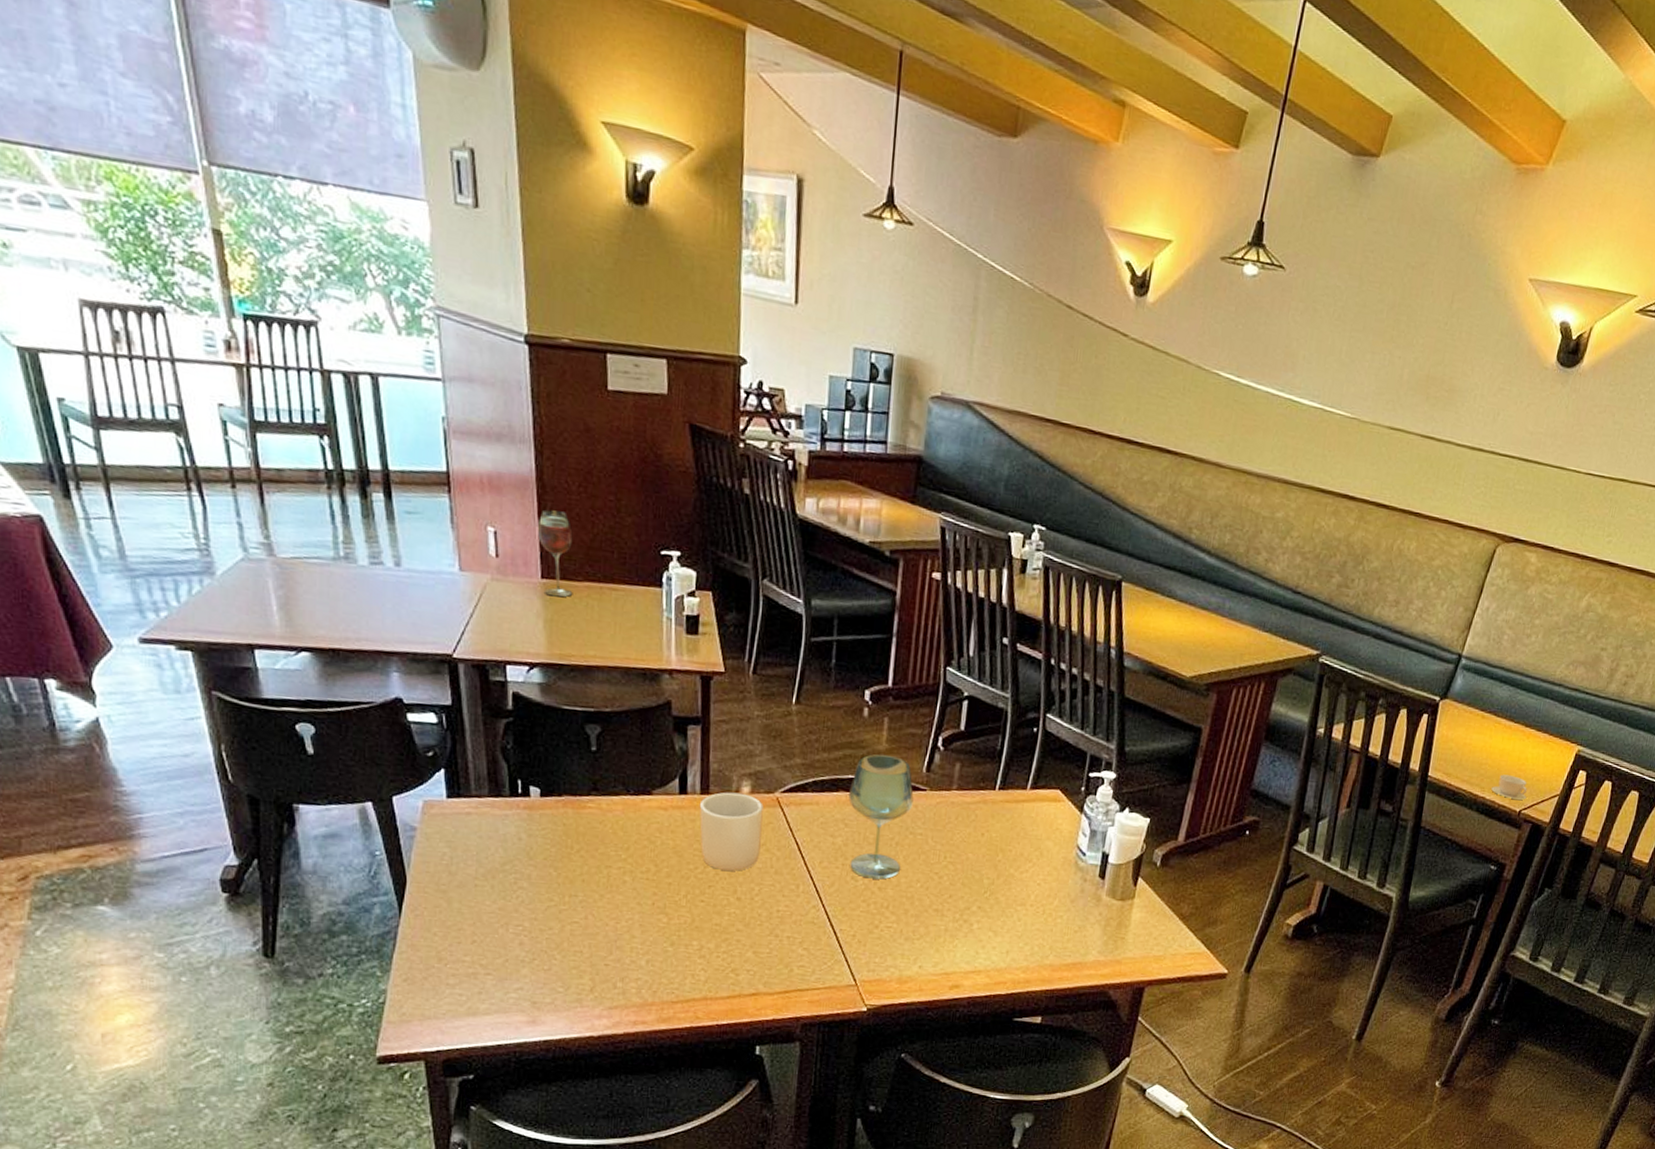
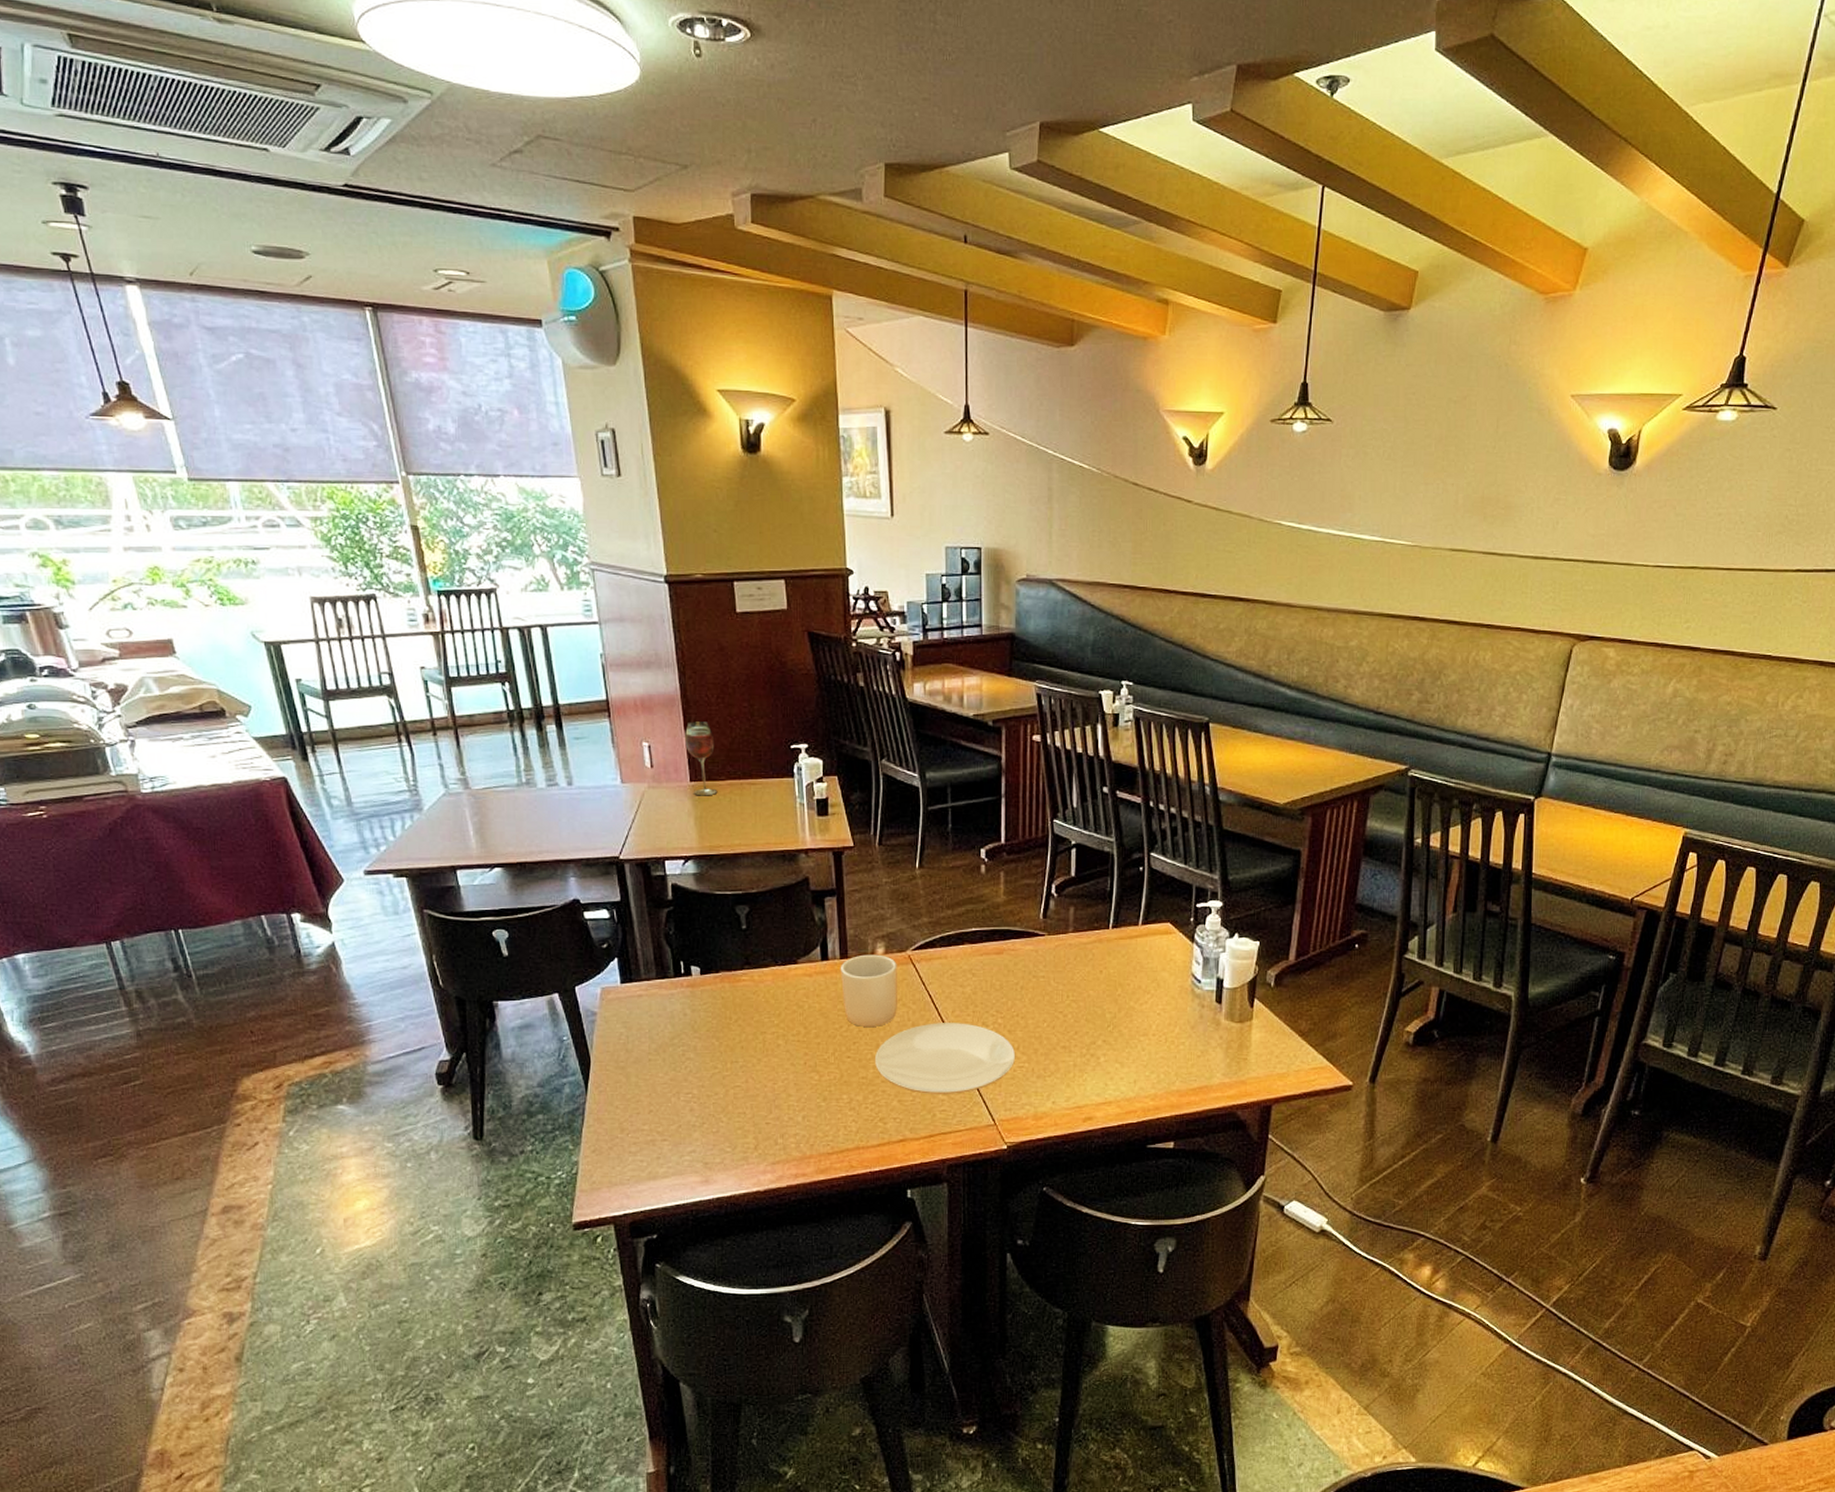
plate: none [731,872,885,950] -> present [875,1023,1016,1094]
wine glass: present [848,754,915,880] -> none [974,906,1035,1023]
teacup: present [1491,774,1527,800] -> none [1599,864,1638,887]

